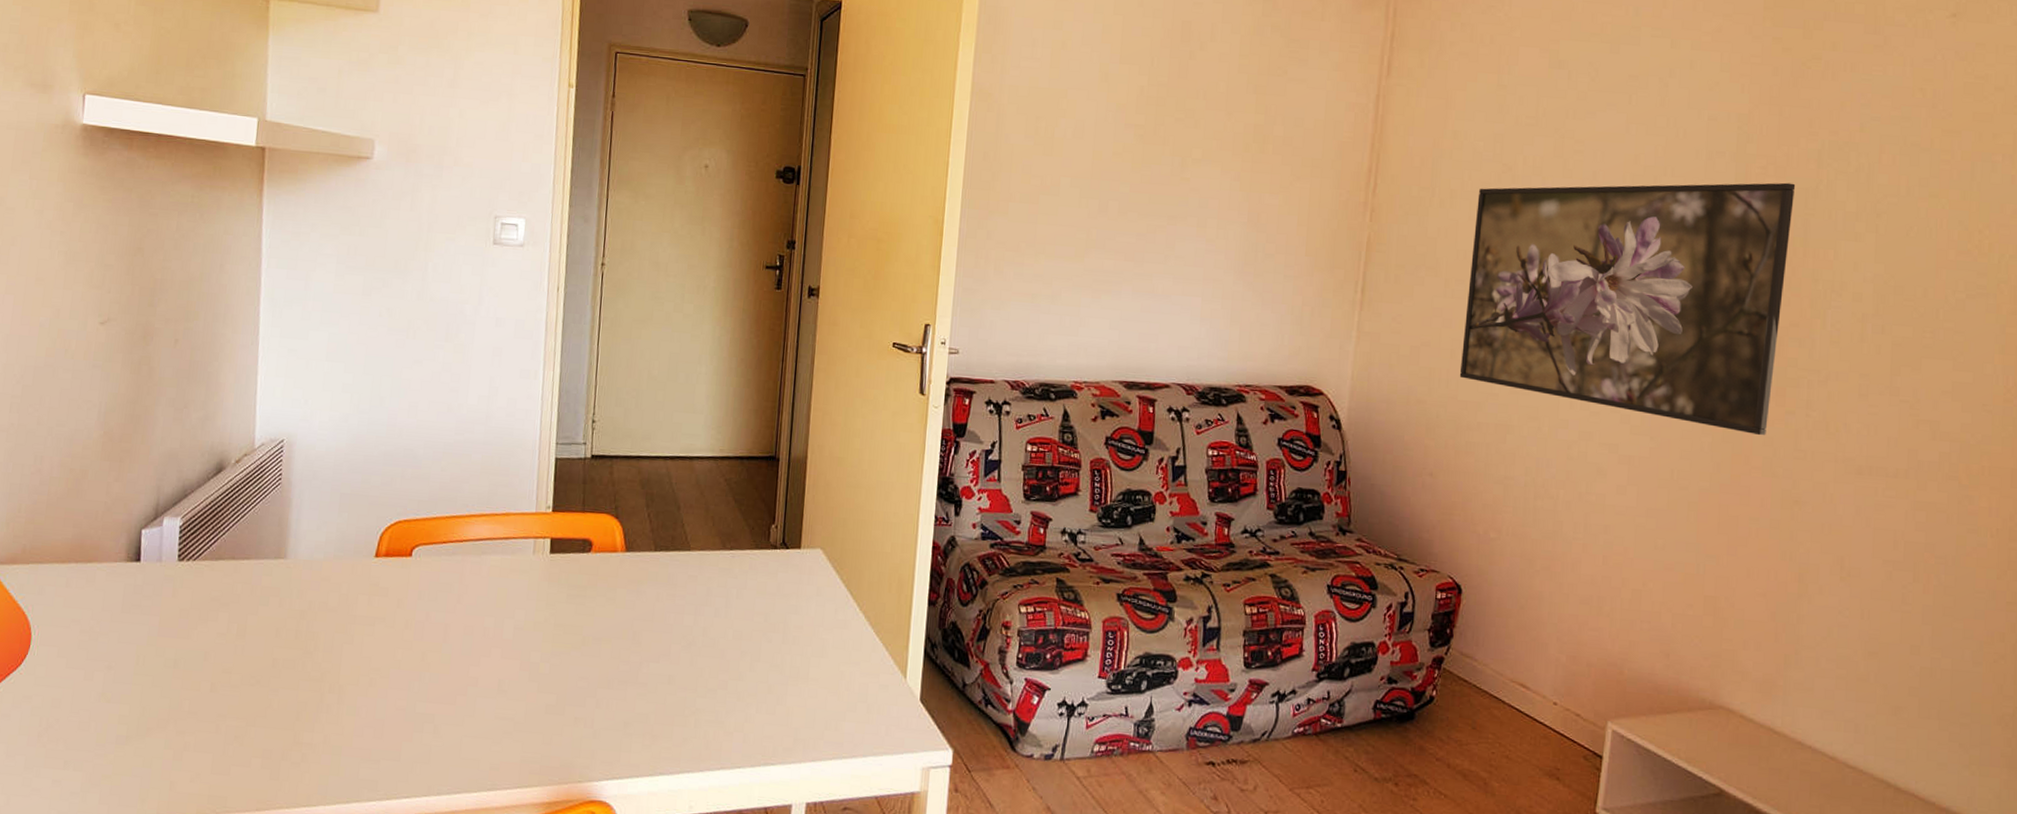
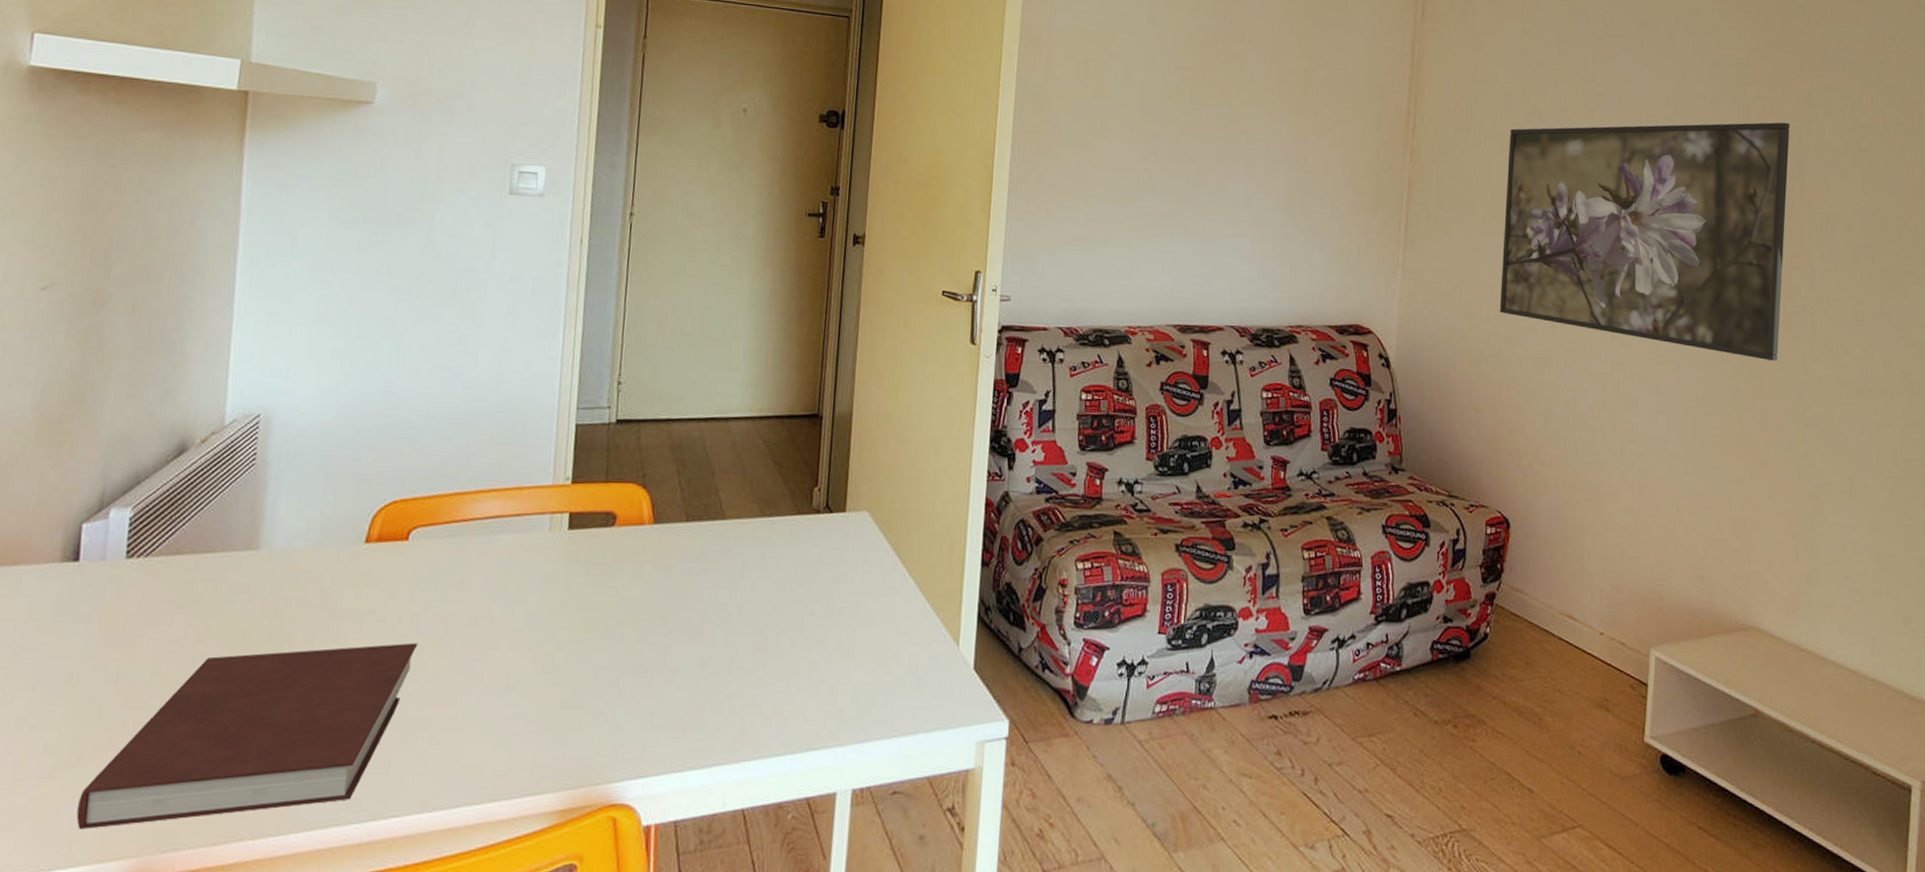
notebook: none [147,647,422,790] -> present [76,643,418,829]

